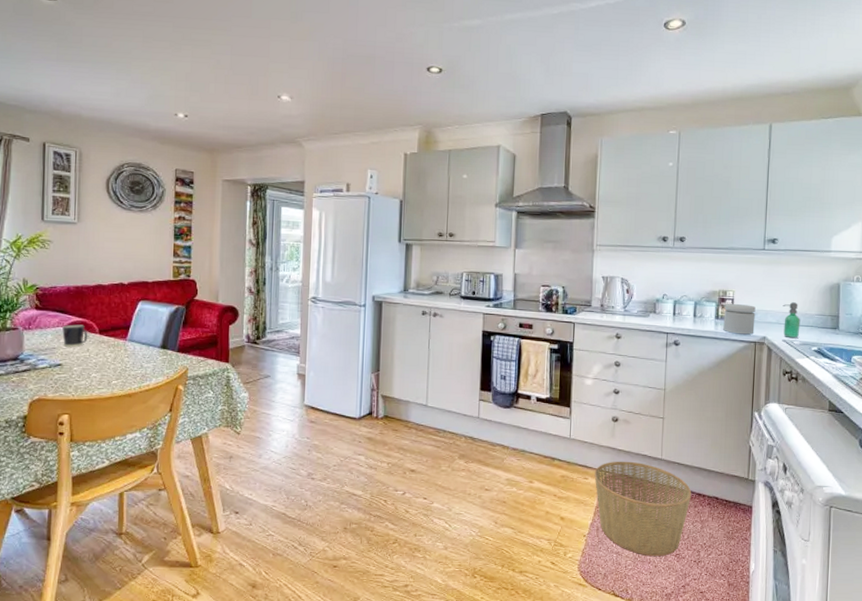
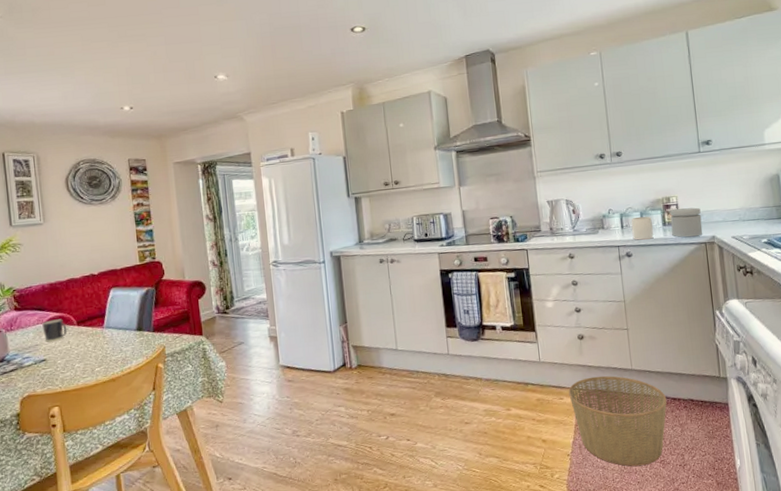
mug: none [683,306,706,331] -> present [631,216,654,241]
soap dispenser: present [782,302,801,339] -> none [726,198,748,234]

